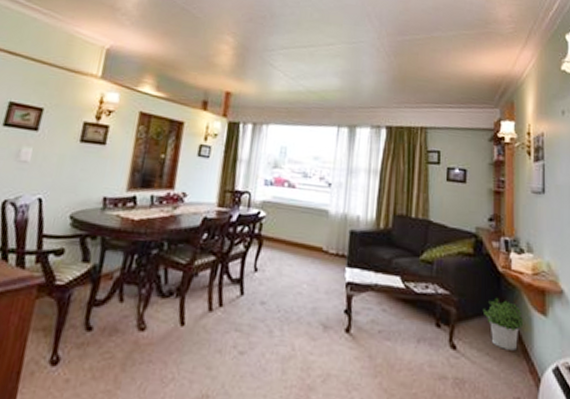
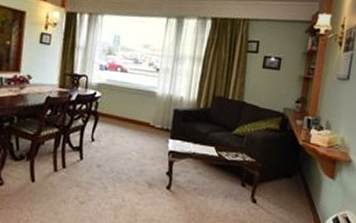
potted plant: present [482,297,524,351] -> none [281,164,315,205]

